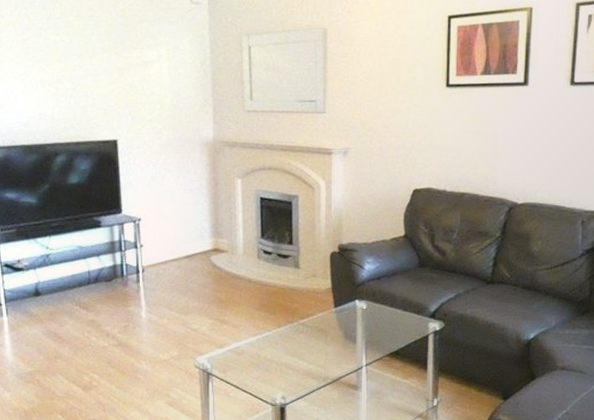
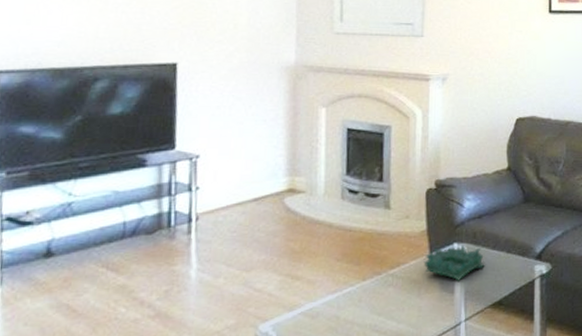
decorative bowl: none [329,301,383,332] -> present [423,244,485,281]

